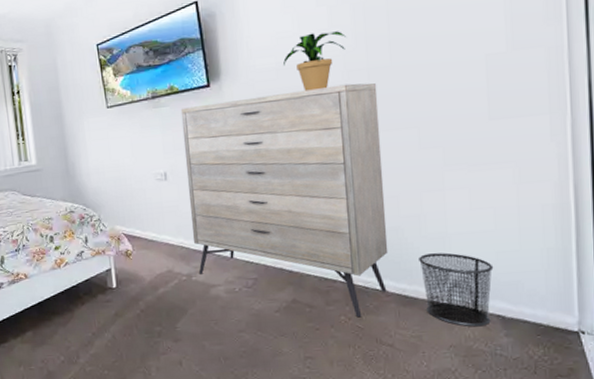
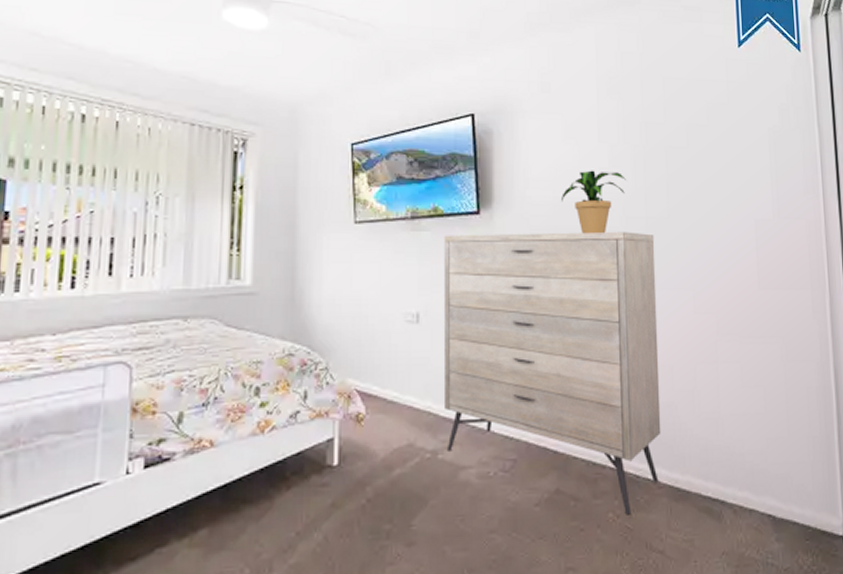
waste bin: present [419,252,494,327] -> none [692,436,764,529]

